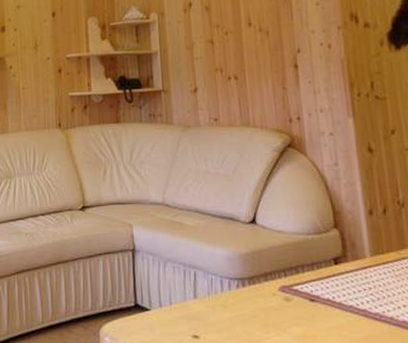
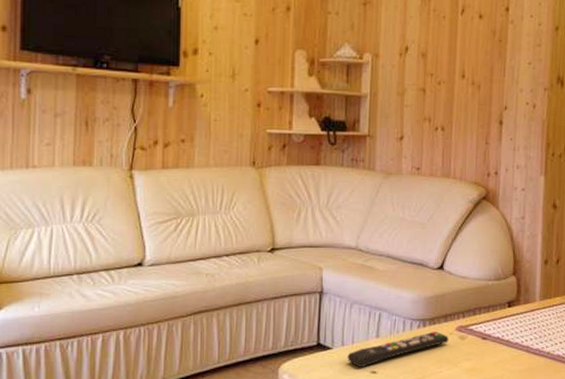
remote control: none [166,292,273,332] -> present [347,331,449,368]

